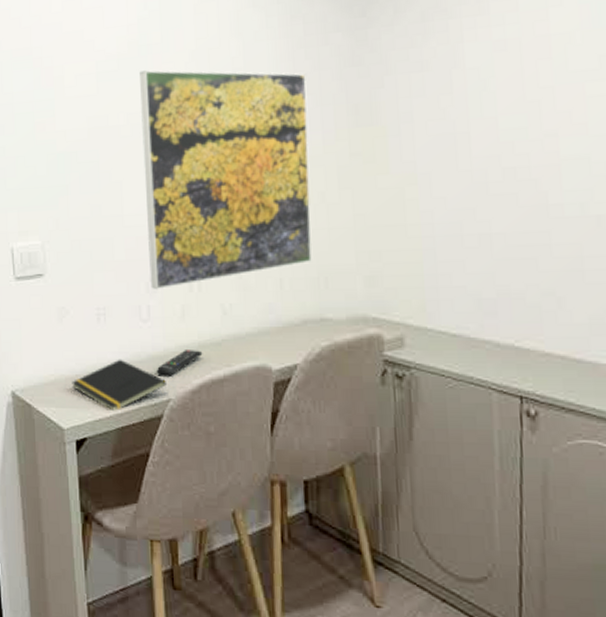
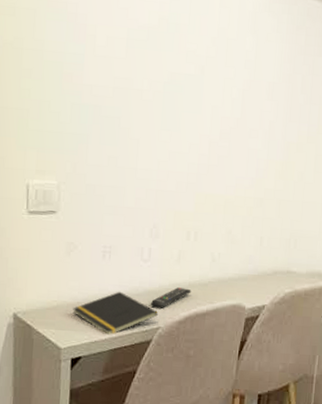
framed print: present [140,70,312,290] -> none [154,46,302,236]

